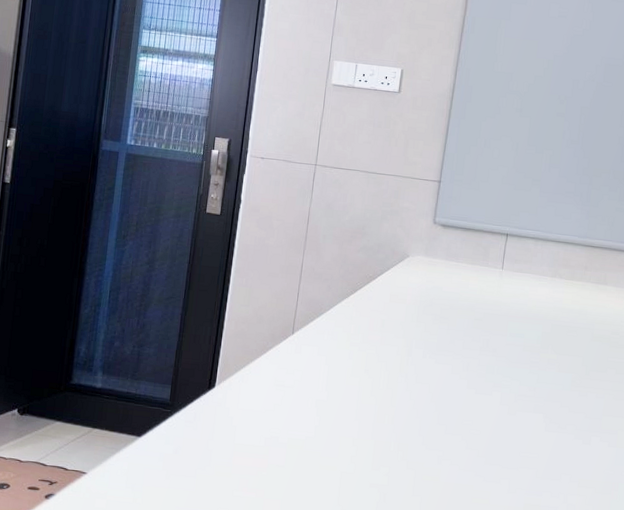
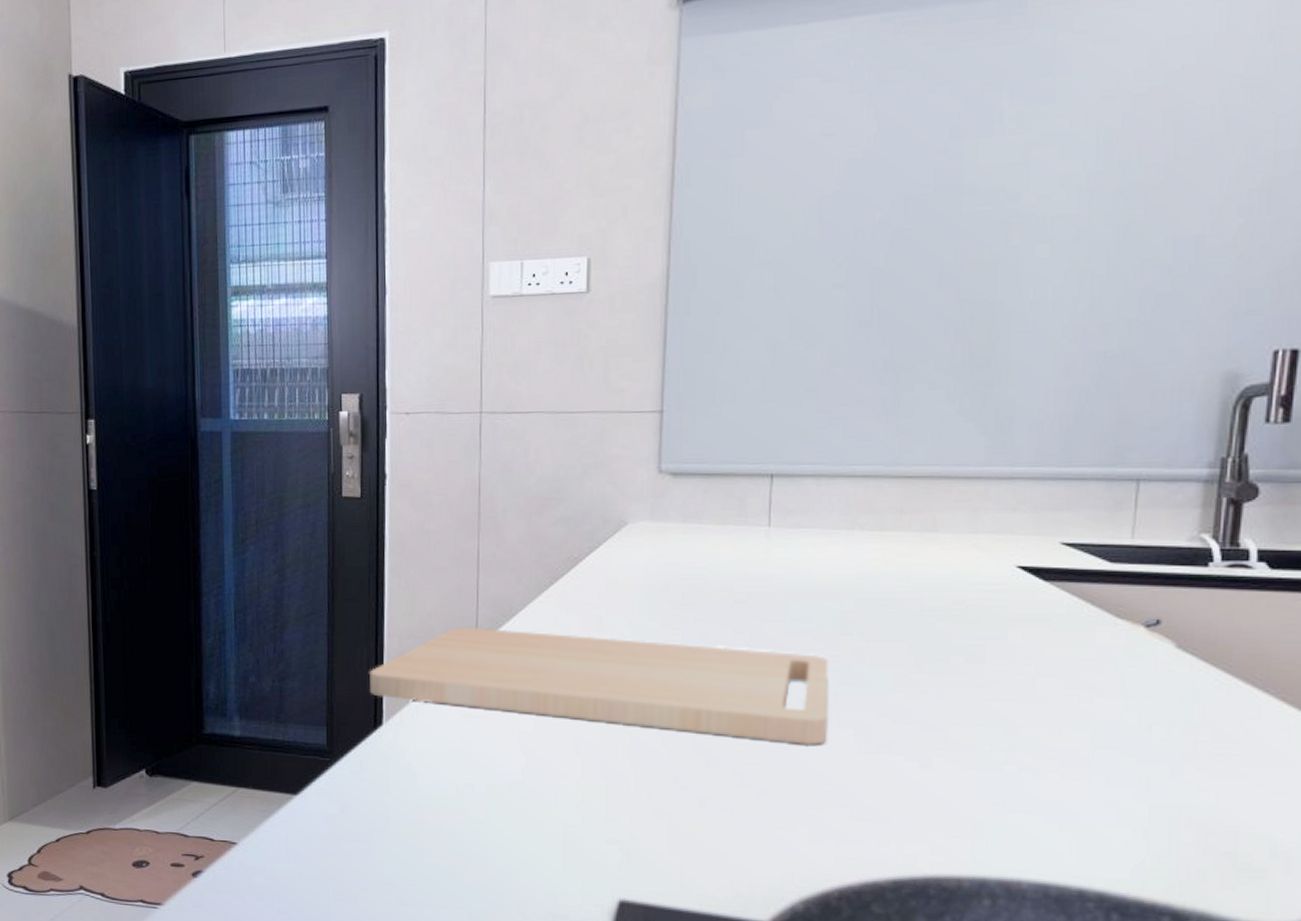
cutting board: none [209,318,532,424] -> present [368,627,830,745]

